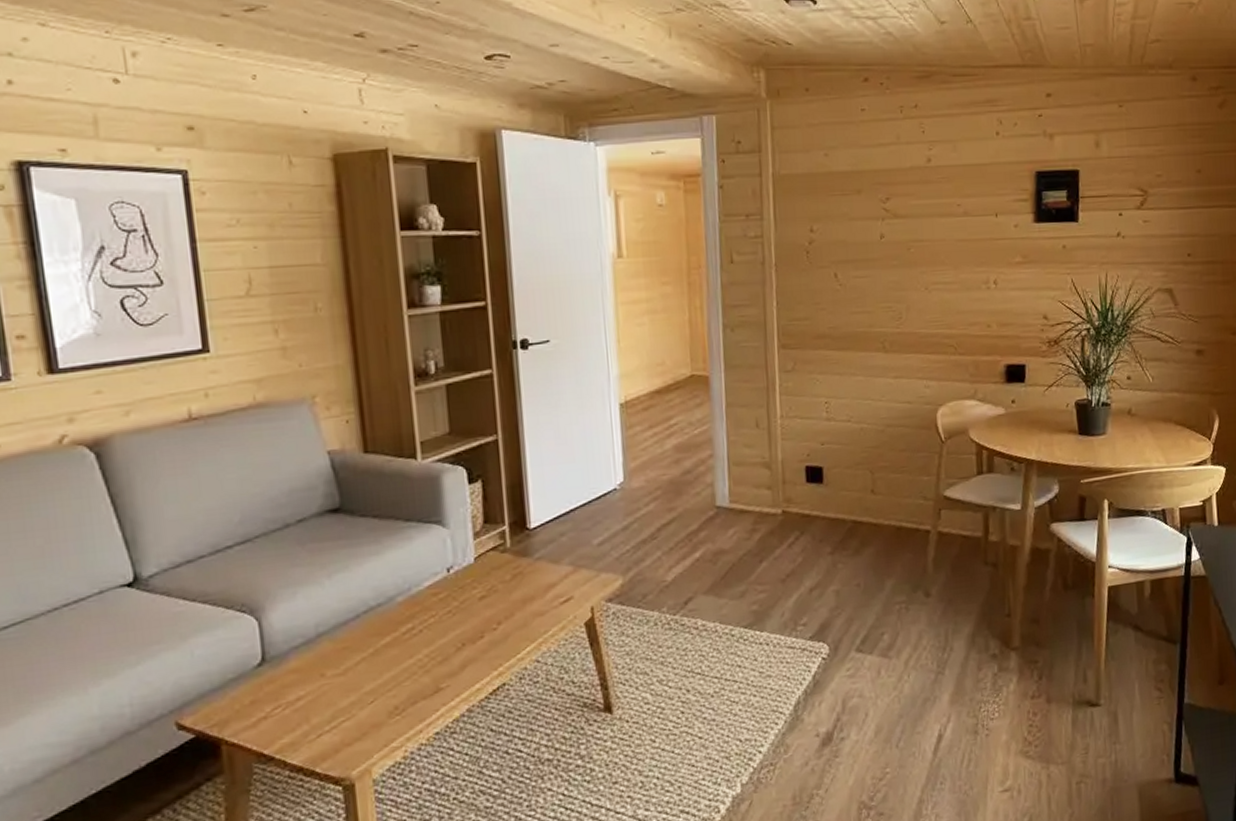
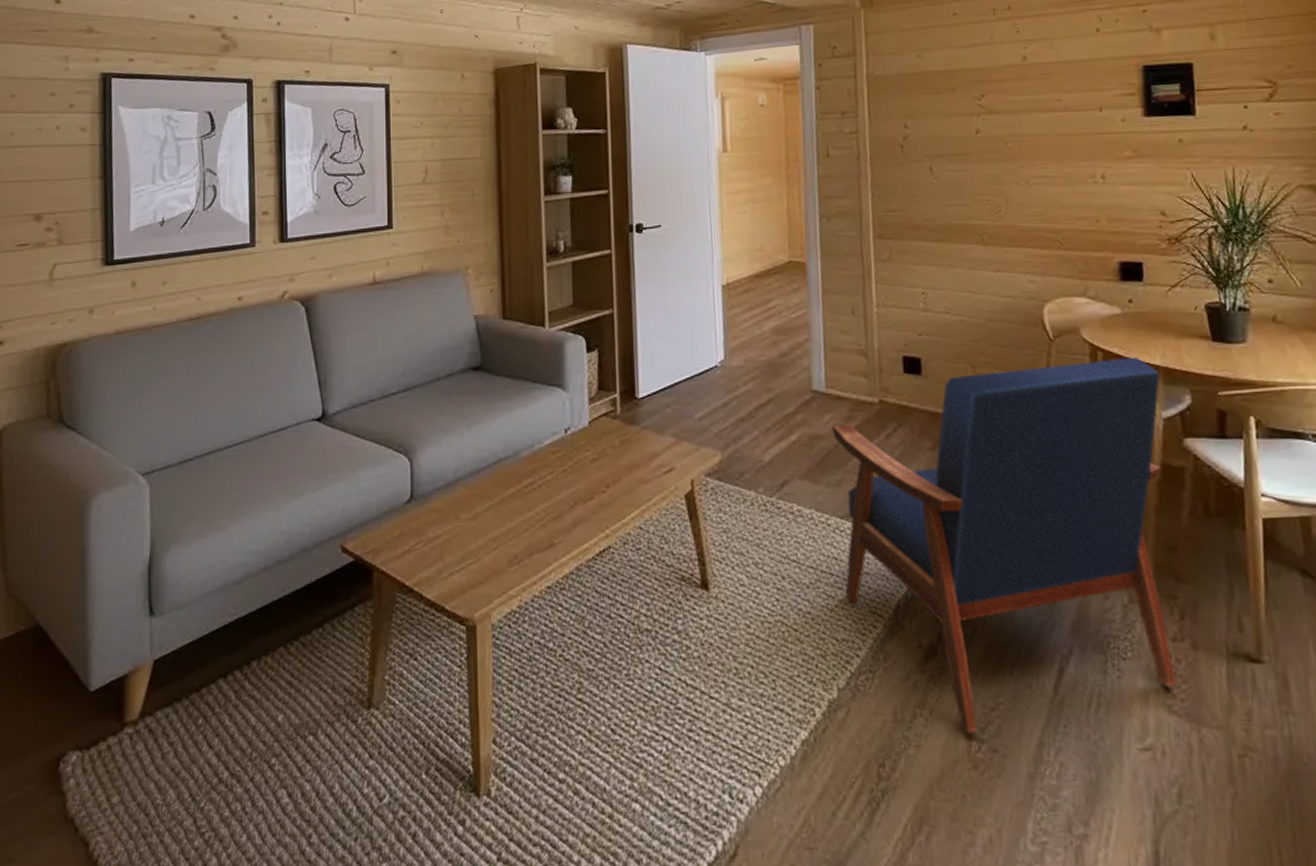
armchair: none [735,453,1035,804] -> present [832,357,1177,734]

